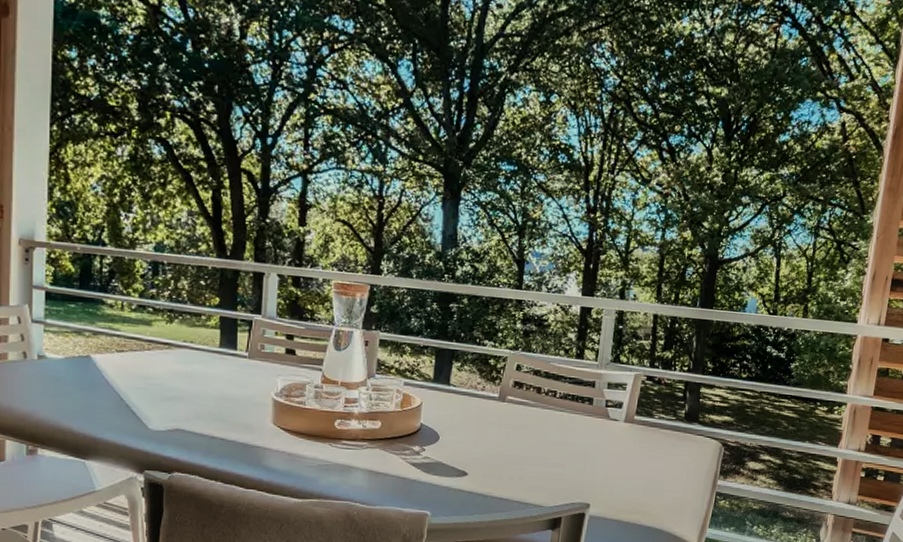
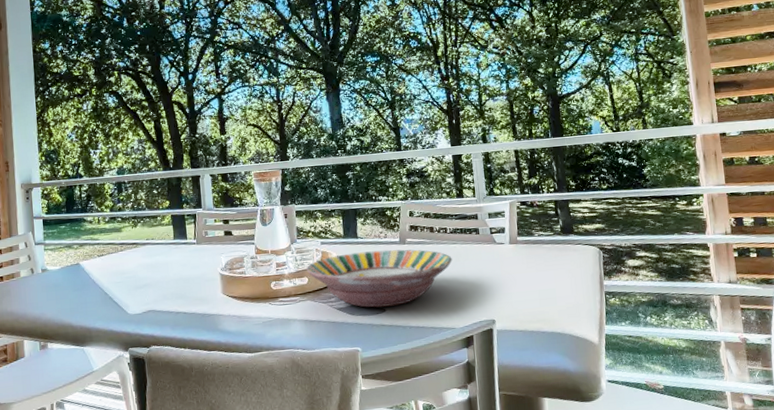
serving bowl: none [381,401,556,471] -> present [306,249,452,308]

